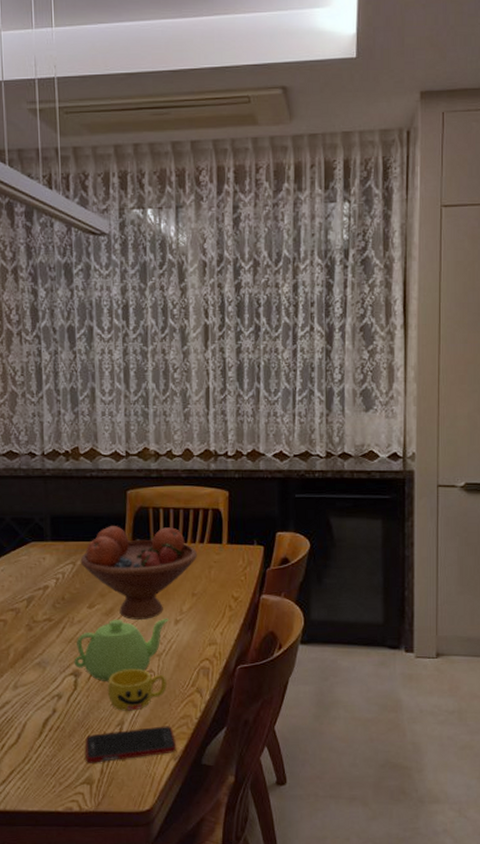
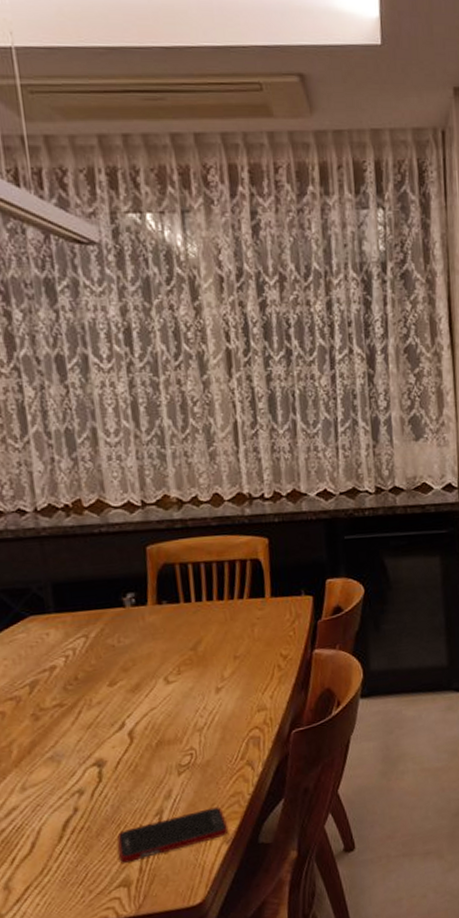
teapot: present [74,619,169,681] -> none [95,688,208,768]
fruit bowl: present [80,526,198,621] -> none [94,584,238,694]
cup: present [107,668,167,711] -> none [140,748,212,798]

